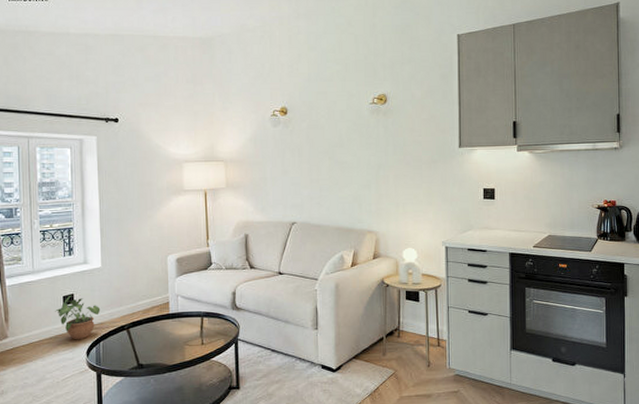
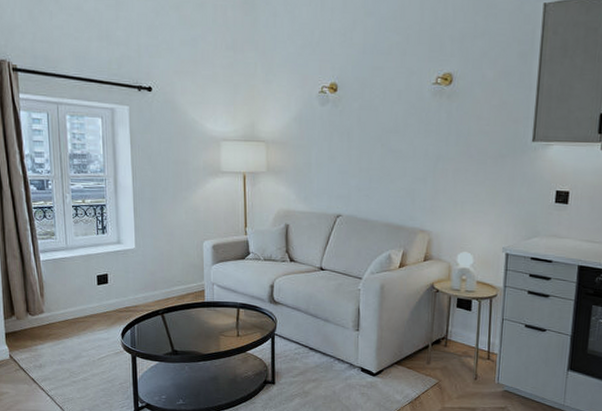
potted plant: present [55,295,101,340] -> none [89,275,135,321]

